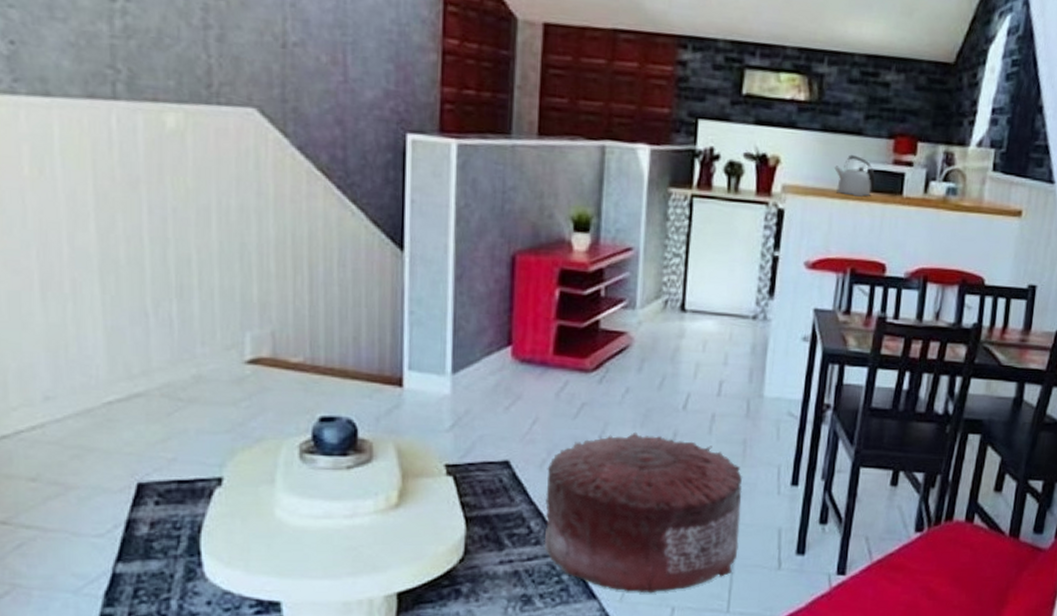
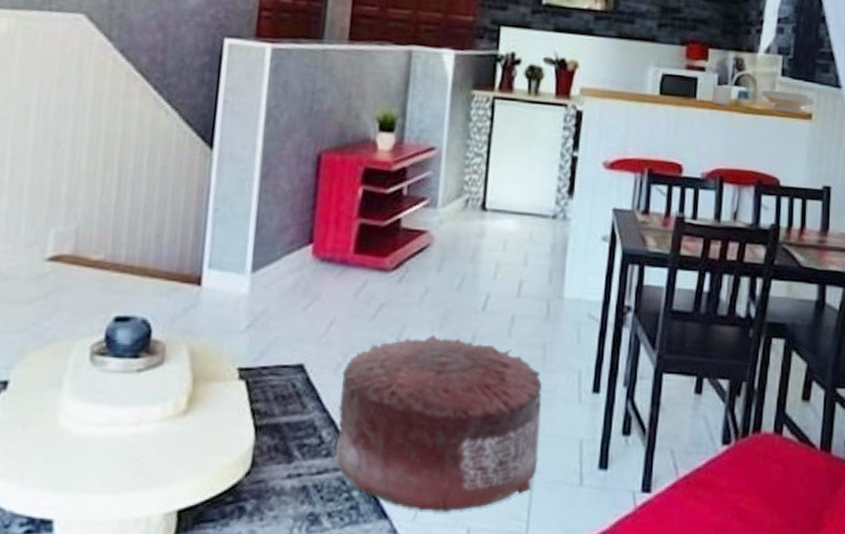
kettle: present [834,154,876,198] -> none [630,60,670,101]
mug: none [918,181,941,204] -> present [711,85,733,107]
bowl: none [970,185,1027,211] -> present [761,89,816,114]

